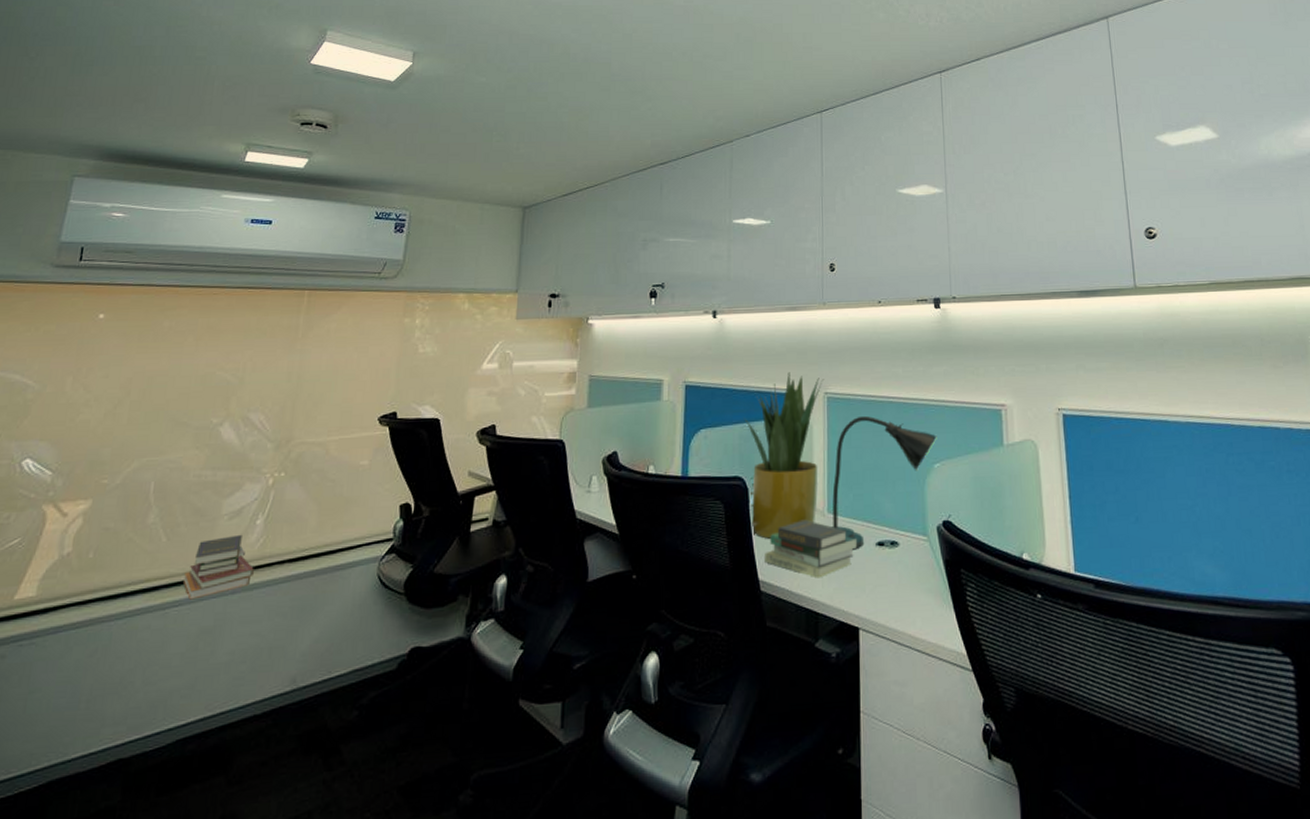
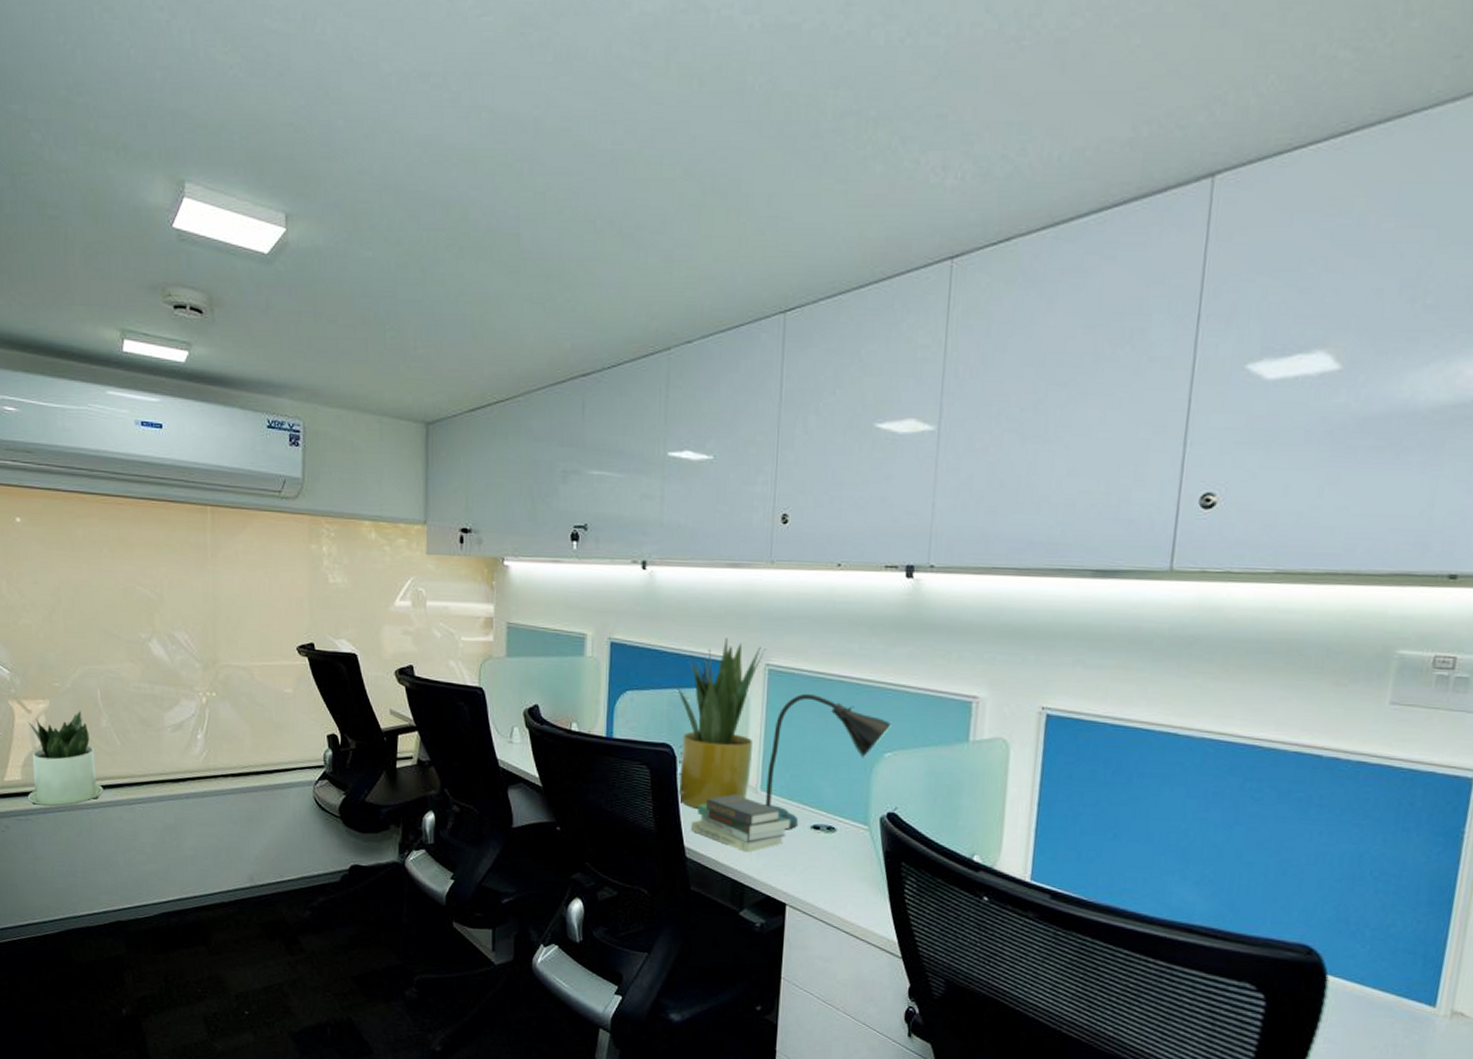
planter: none [37,507,135,625] -> present [27,710,103,807]
books: present [182,534,254,600] -> none [142,746,202,799]

